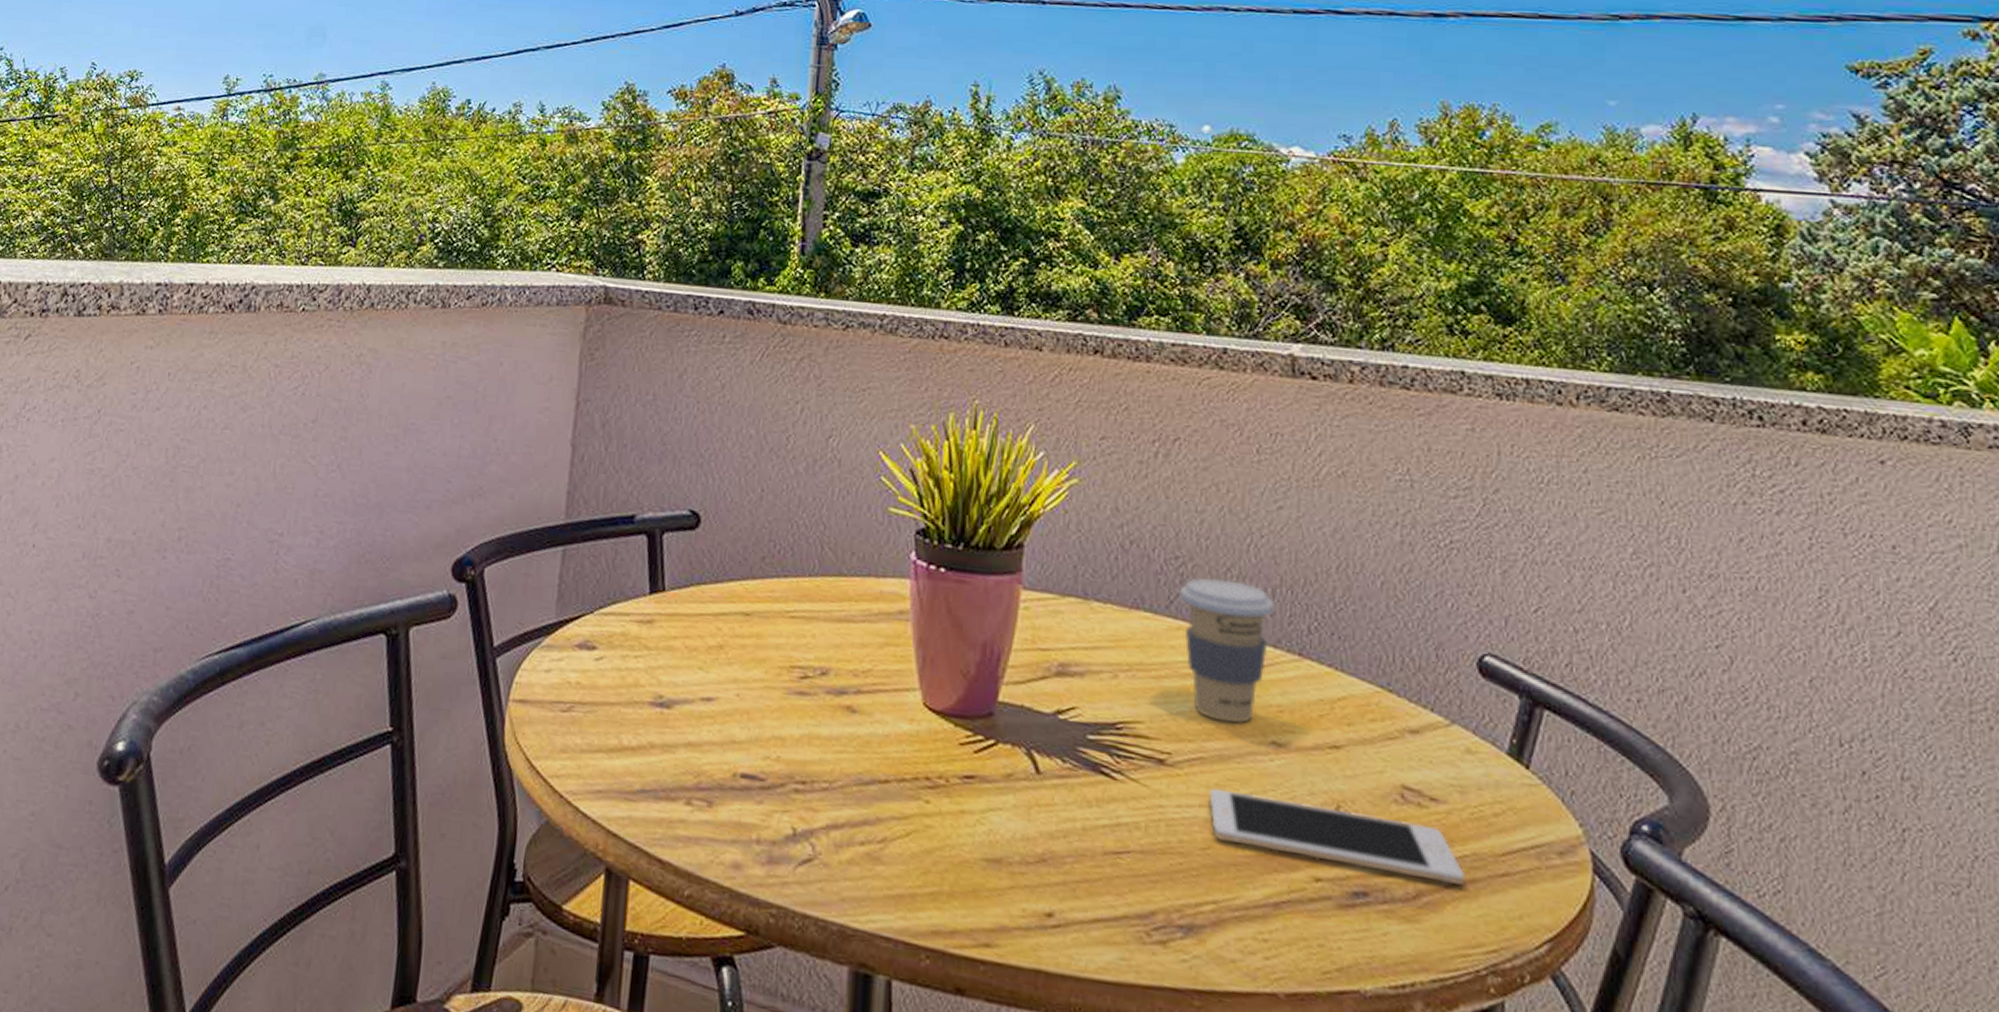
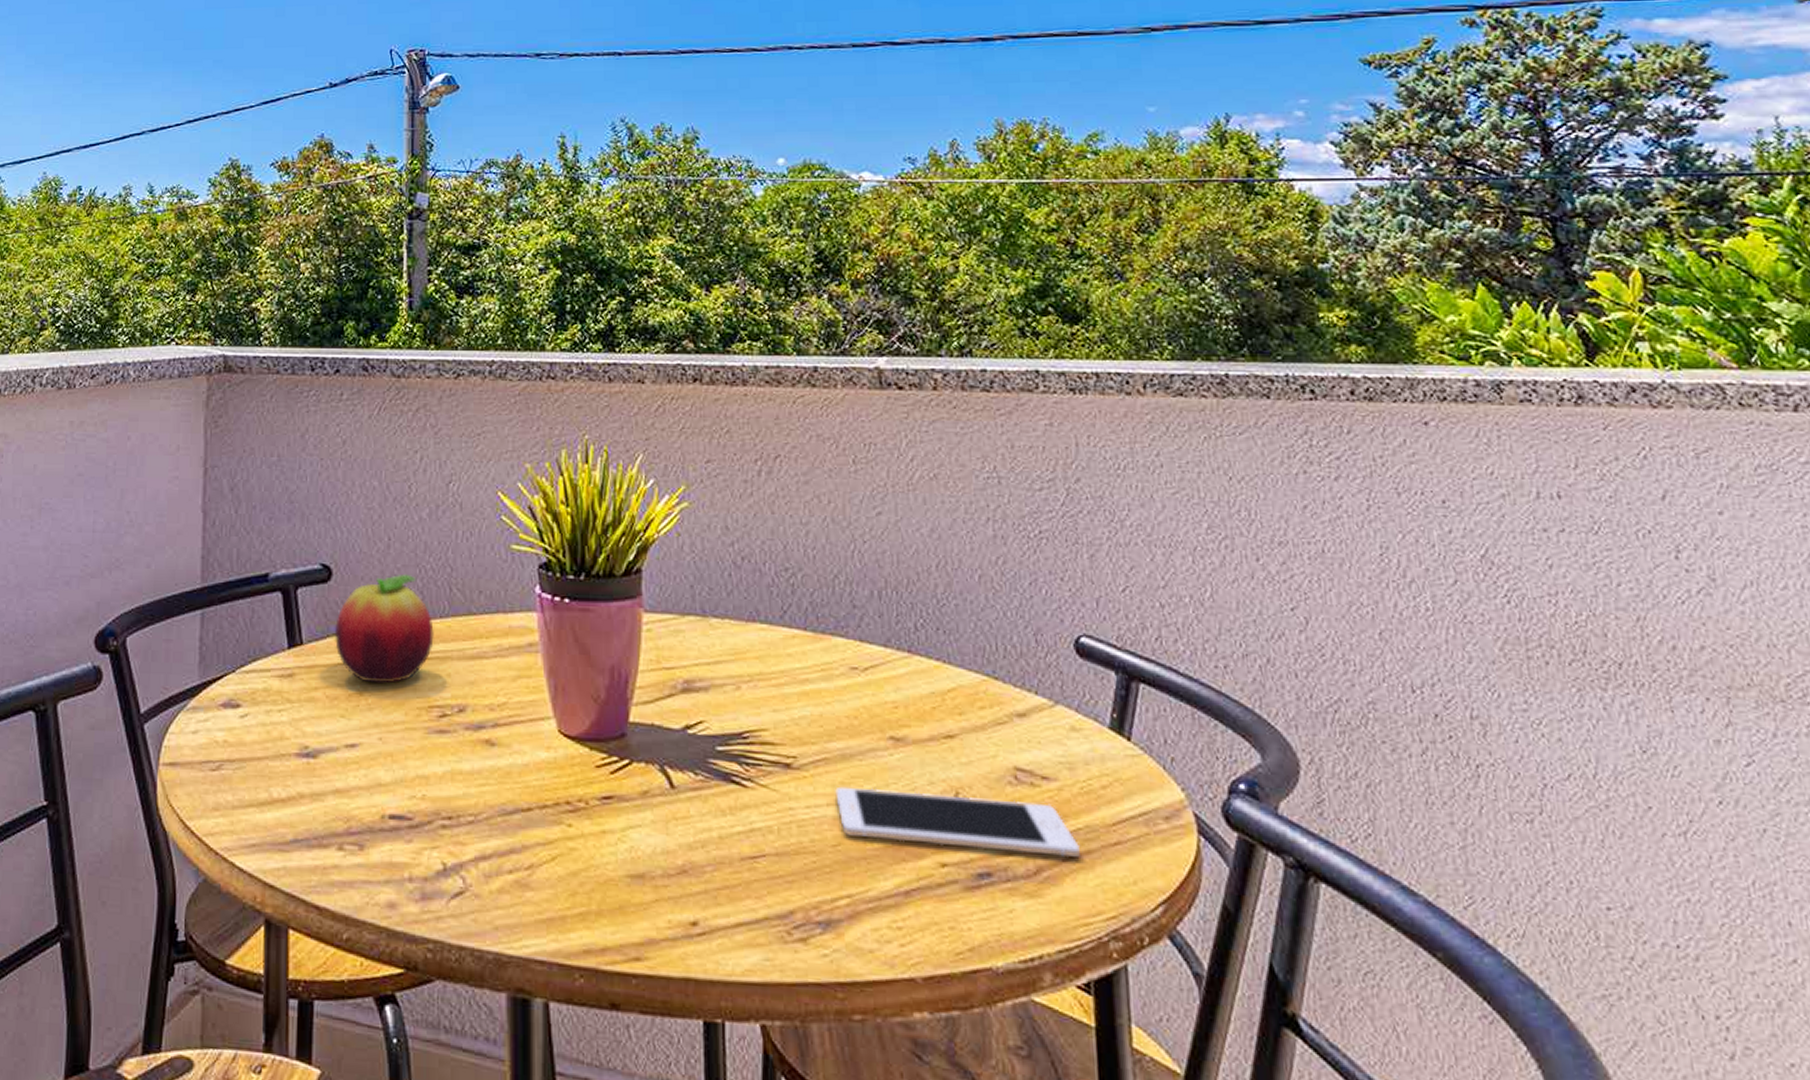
fruit: none [698,527,802,639] -> present [335,573,434,684]
coffee cup: present [1179,578,1275,724] -> none [792,586,882,723]

